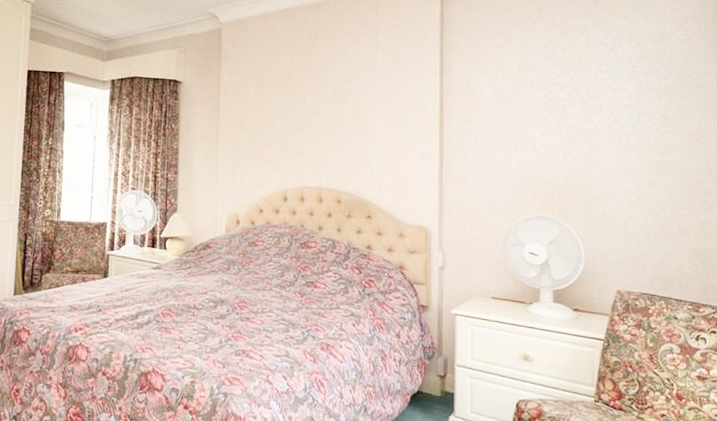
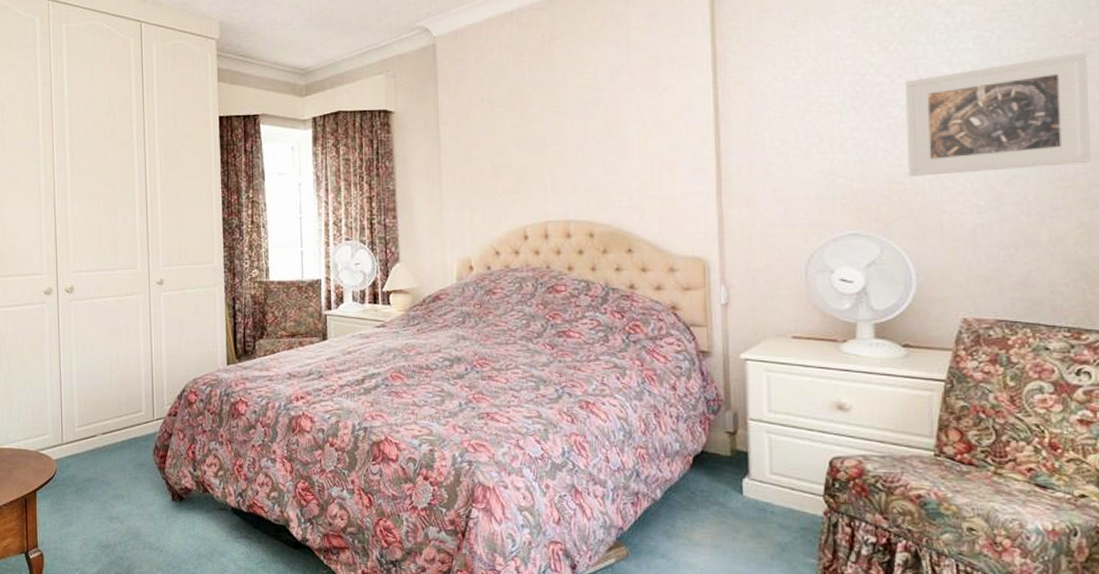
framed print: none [580,90,707,175] -> present [905,52,1090,176]

